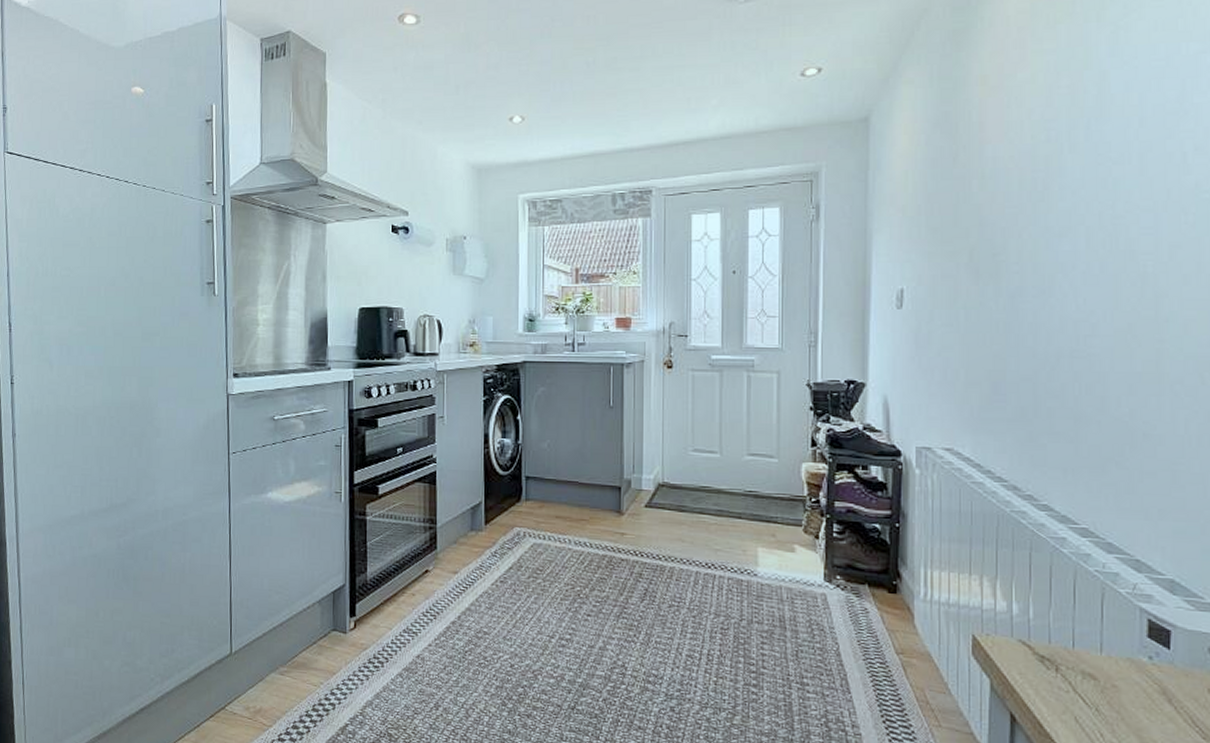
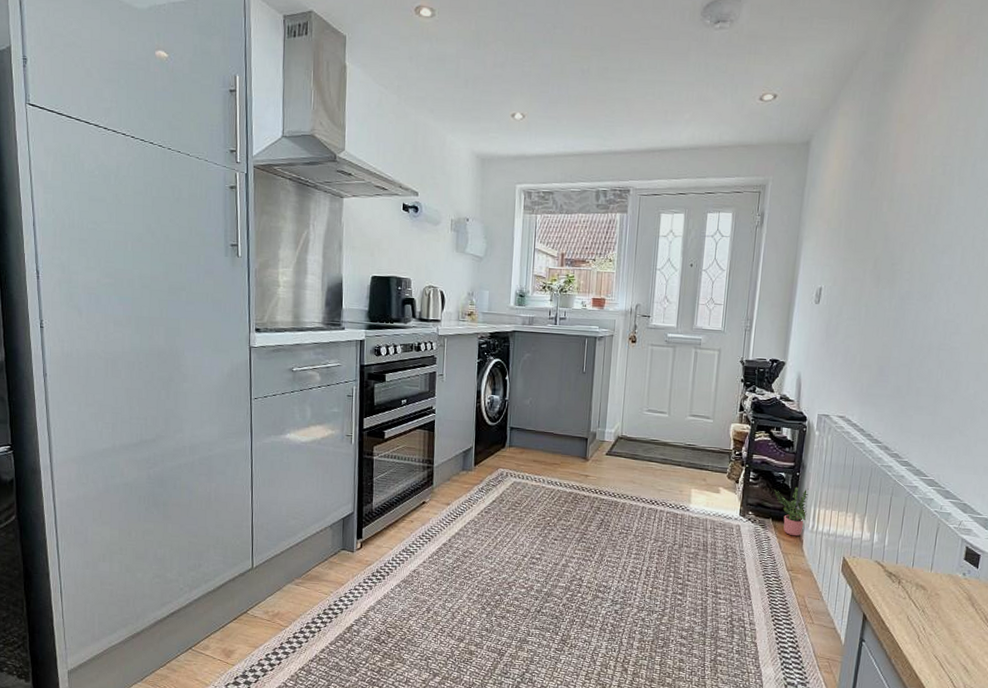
potted plant: none [868,541,916,608] -> present [774,486,809,537]

